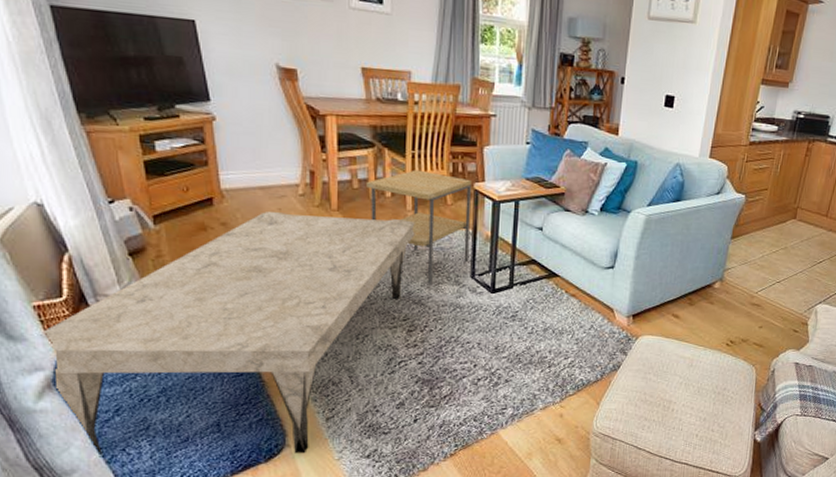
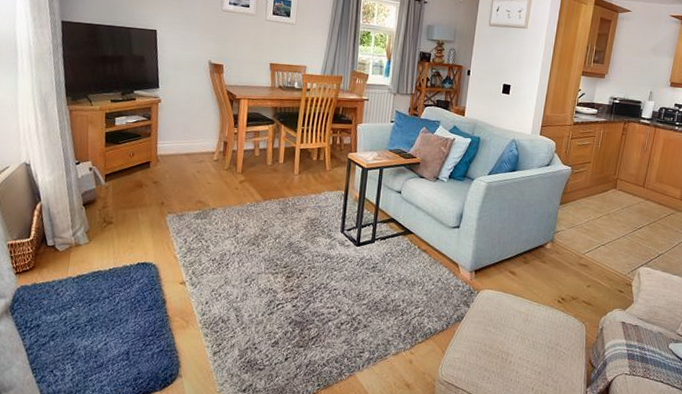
coffee table: present [43,212,415,457] -> none [11,173,300,384]
side table: present [365,170,471,284] -> none [264,142,346,237]

